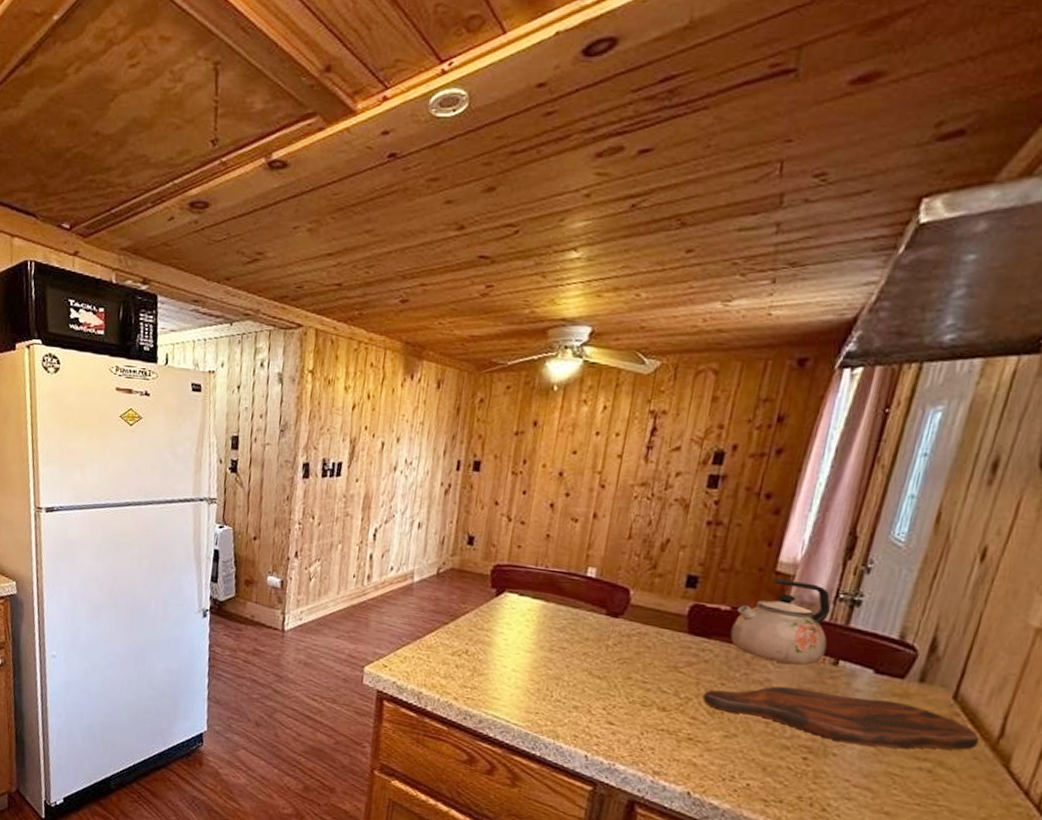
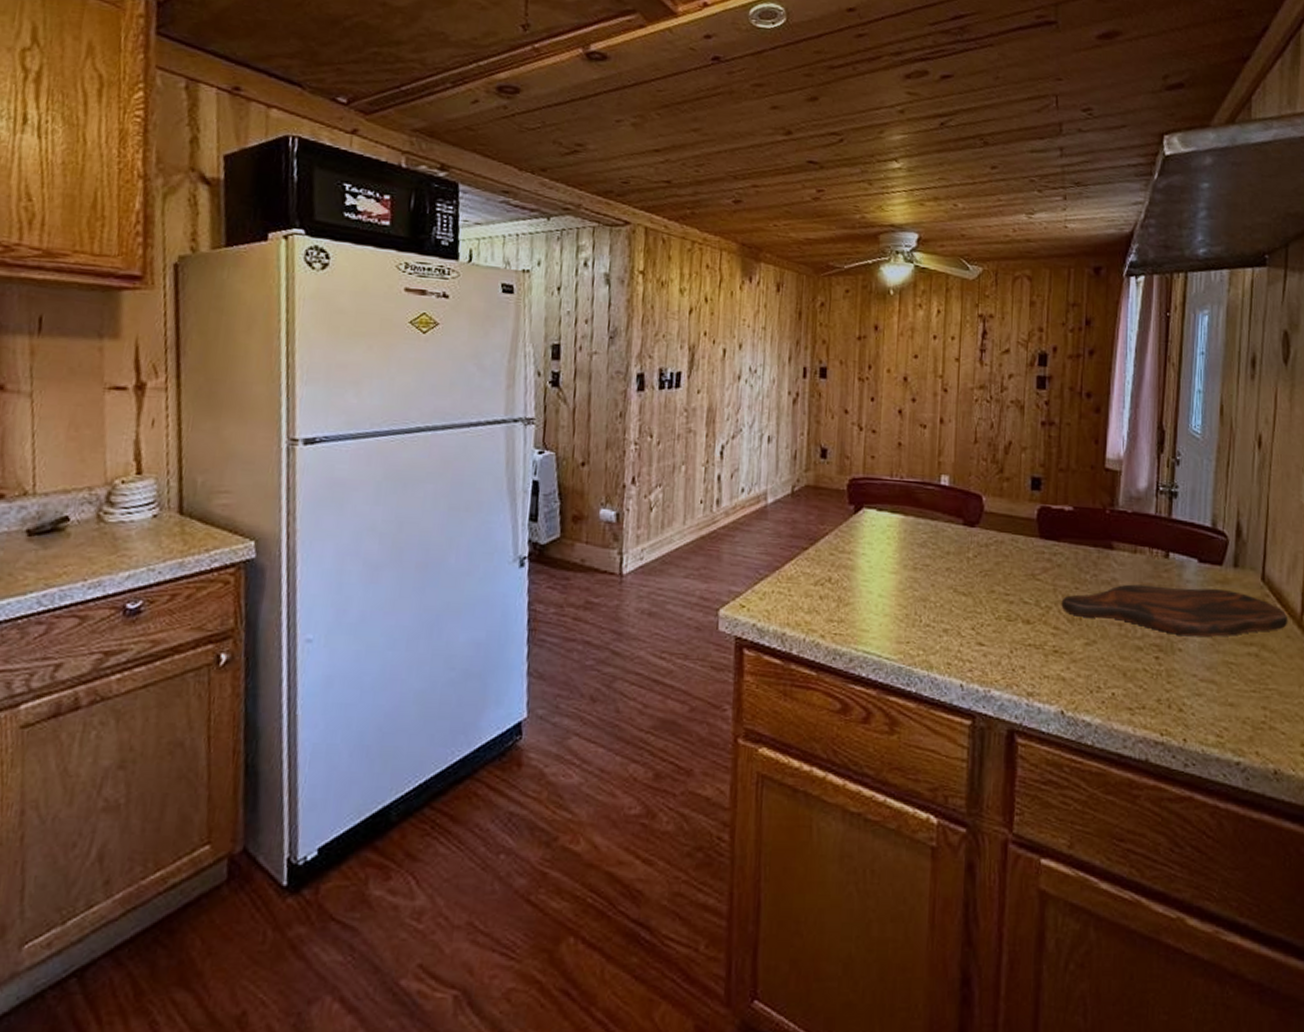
kettle: present [729,578,831,666] -> none [1076,474,1157,561]

